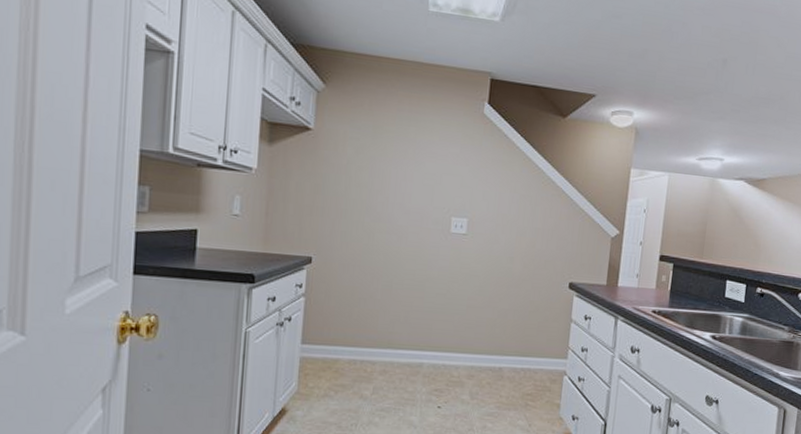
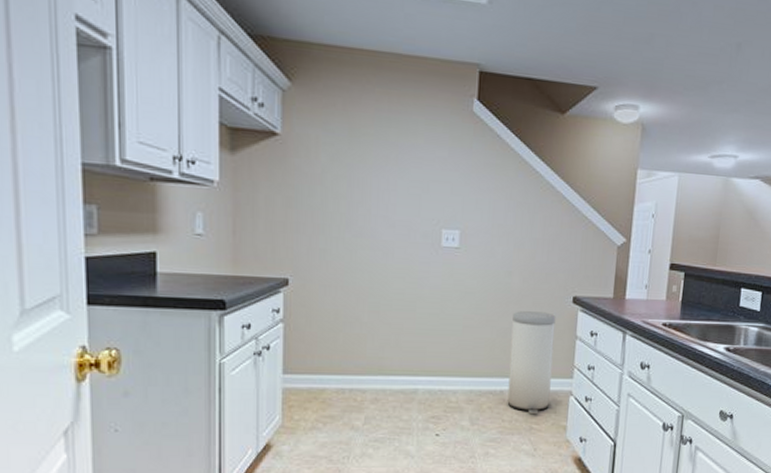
pedal bin: none [505,294,553,391] -> present [507,311,556,414]

